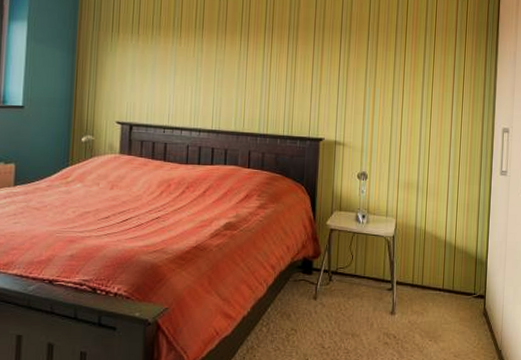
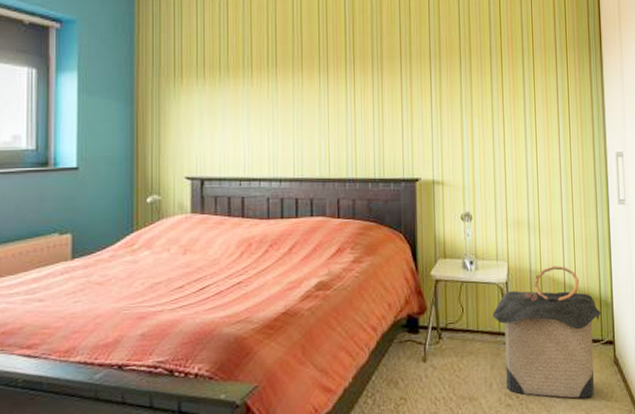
laundry hamper: none [379,225,475,343] -> present [493,266,601,398]

